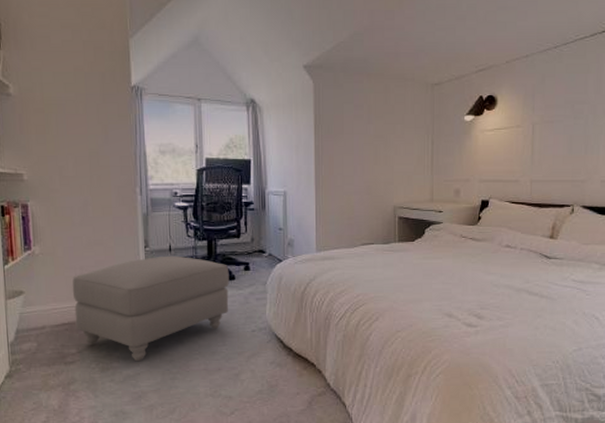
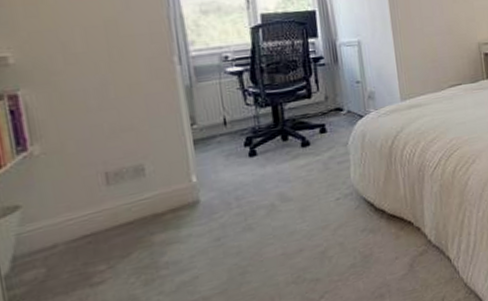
ottoman: present [72,255,230,362] -> none [92,128,306,263]

